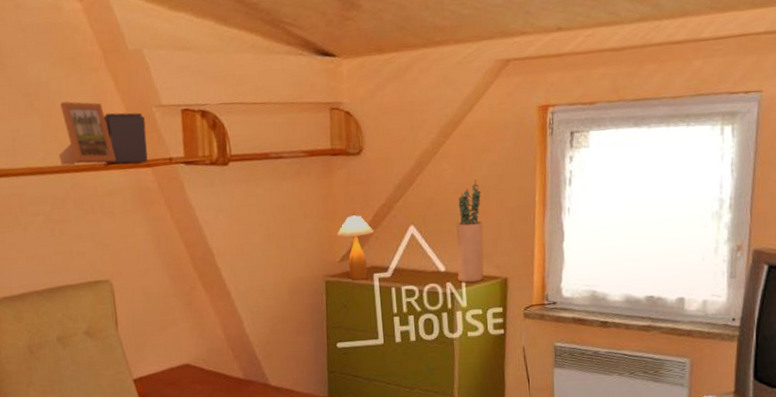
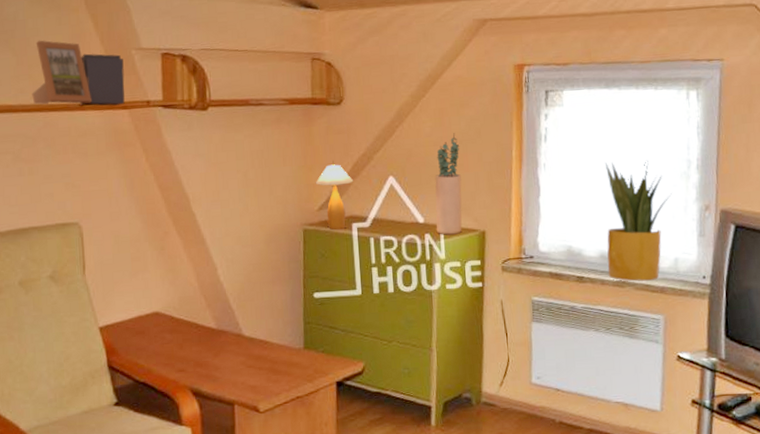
planter: none [631,200,702,325] -> present [604,160,672,282]

